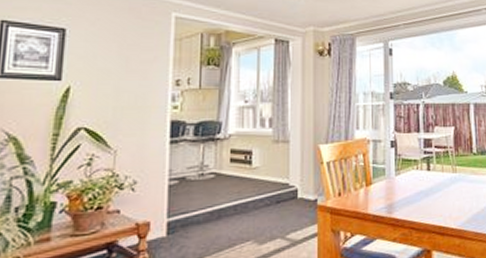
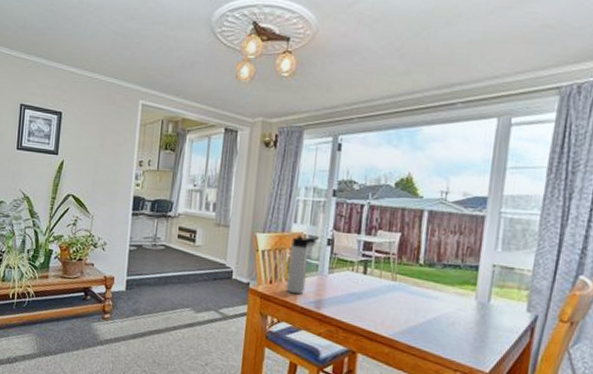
thermos bottle: none [355,141,382,203] -> present [286,235,319,295]

